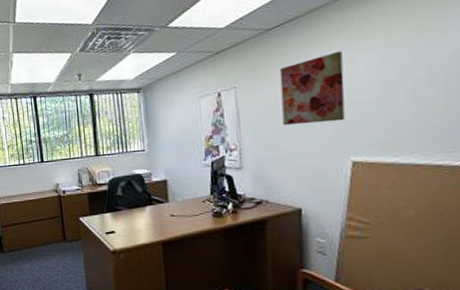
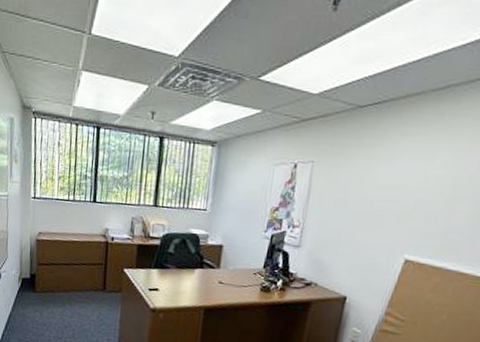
wall art: present [279,50,345,126] -> none [350,144,425,218]

